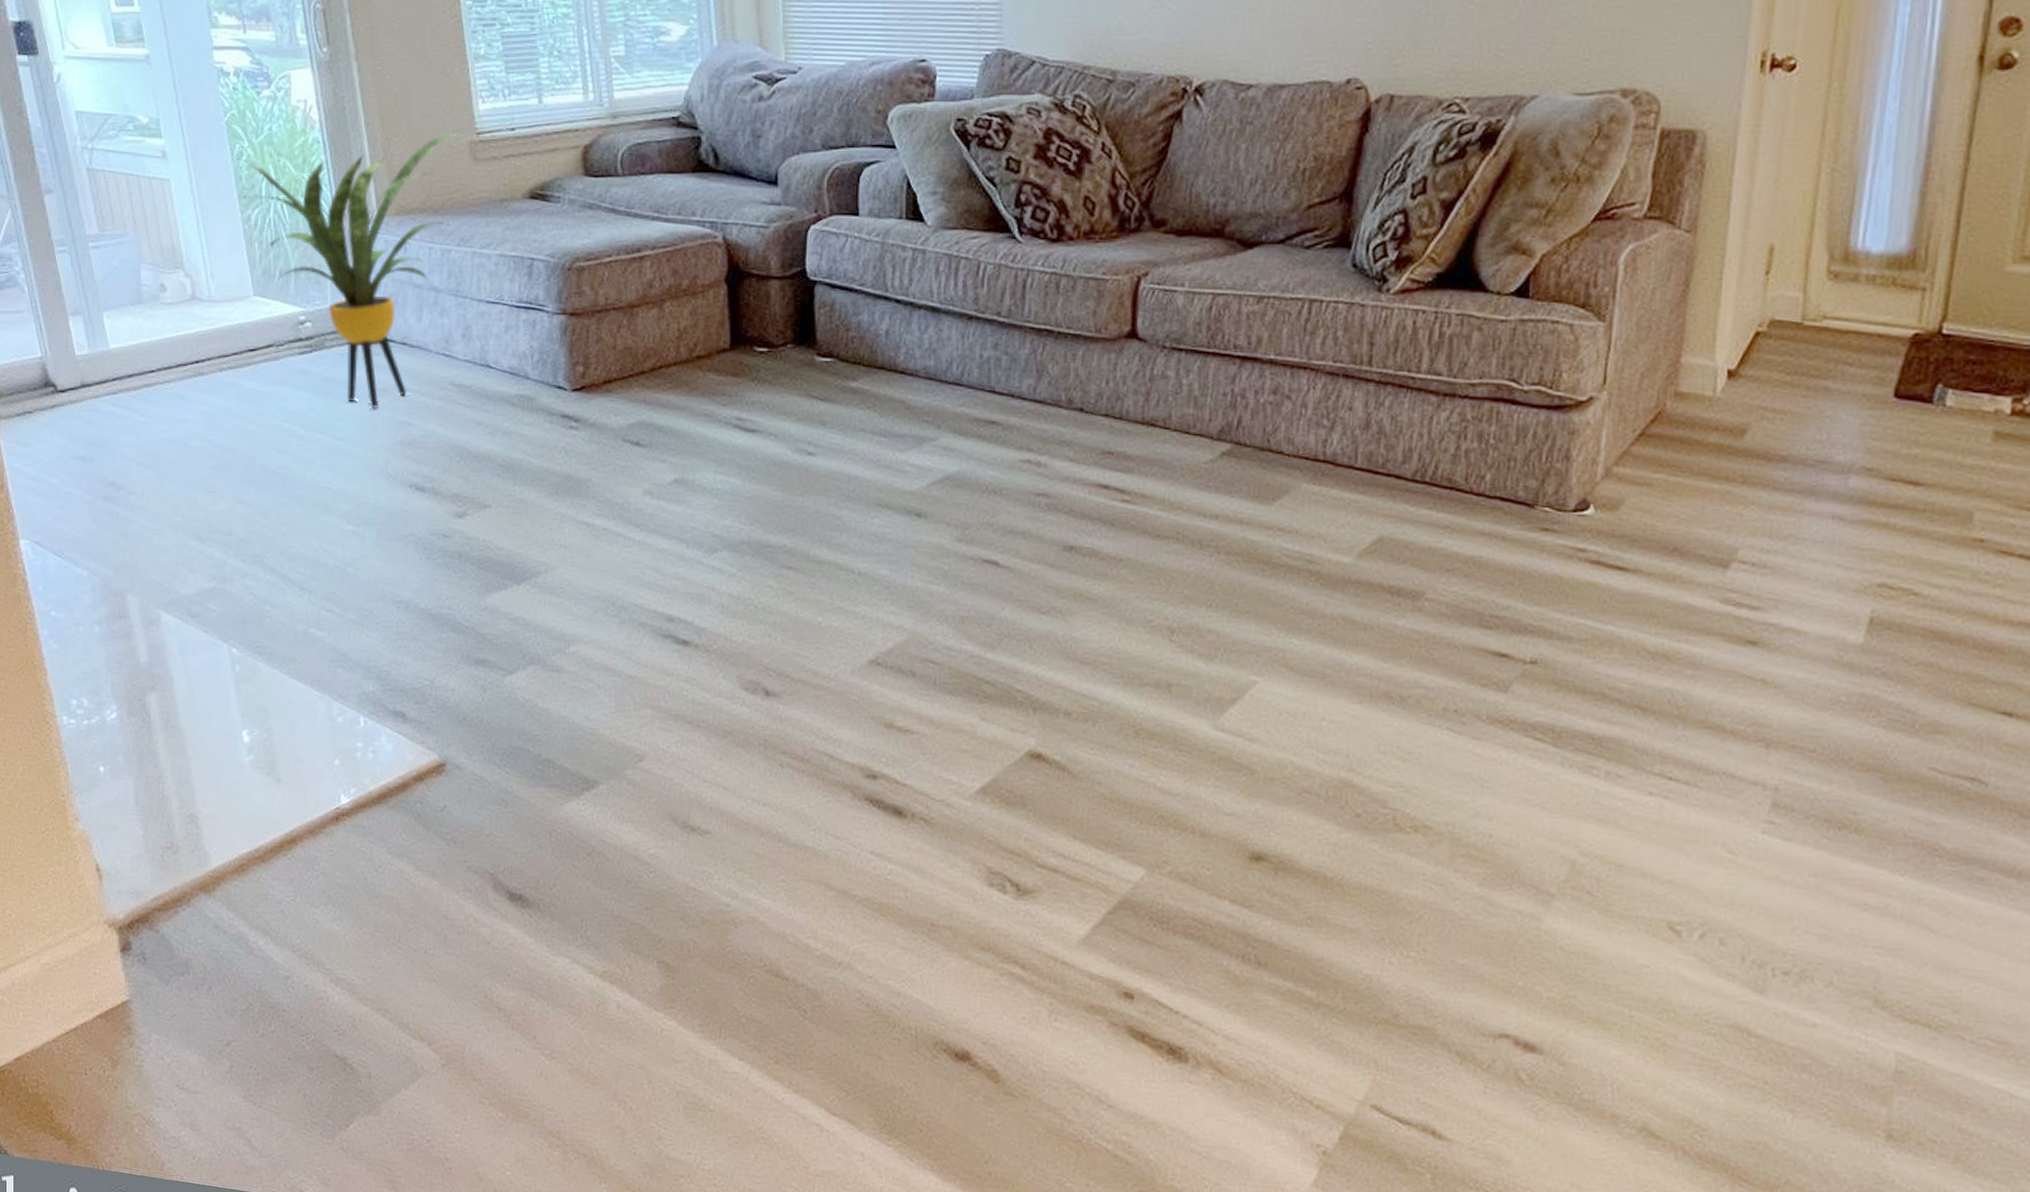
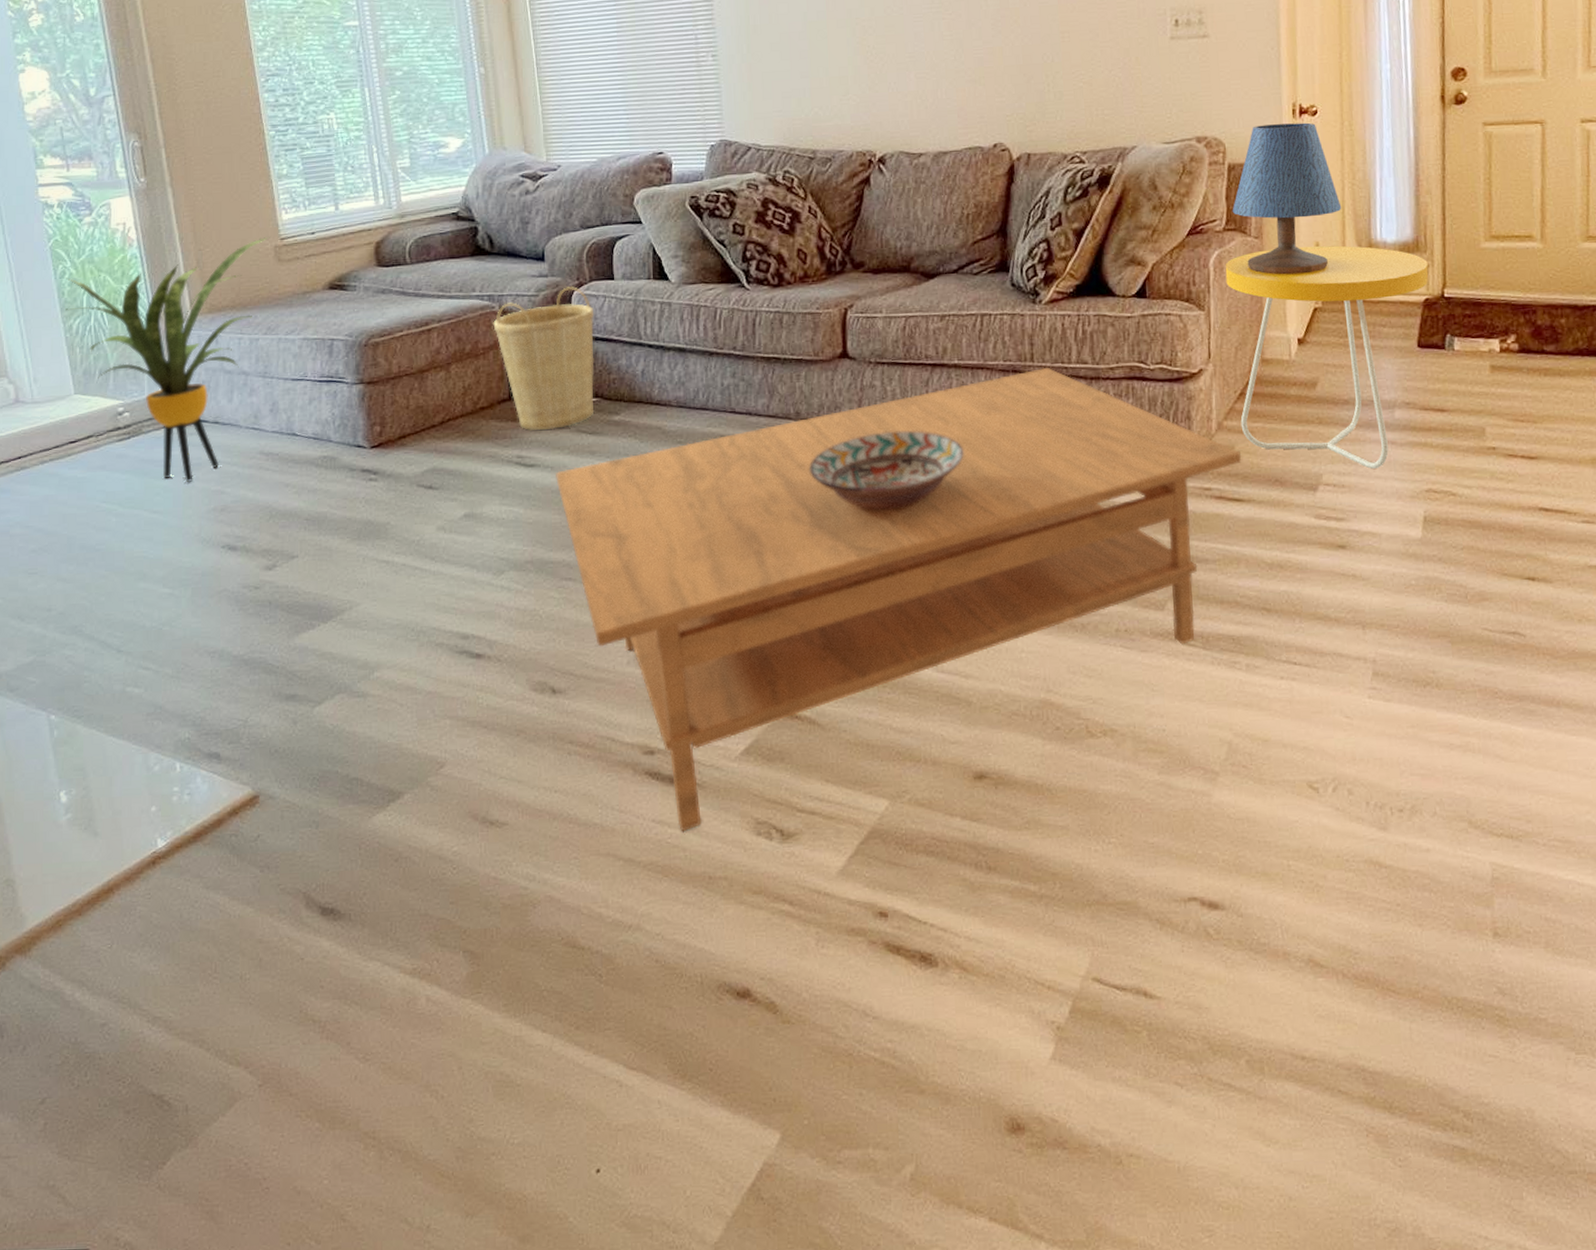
basket: none [715,218,834,391] -> present [493,285,594,431]
coffee table: none [780,374,1633,870] -> present [556,367,1242,832]
decorative bowl: none [1080,435,1272,530] -> present [810,431,964,510]
side table: none [1636,248,1925,549] -> present [1225,245,1429,469]
table lamp: none [1658,79,1813,285] -> present [1232,122,1342,275]

